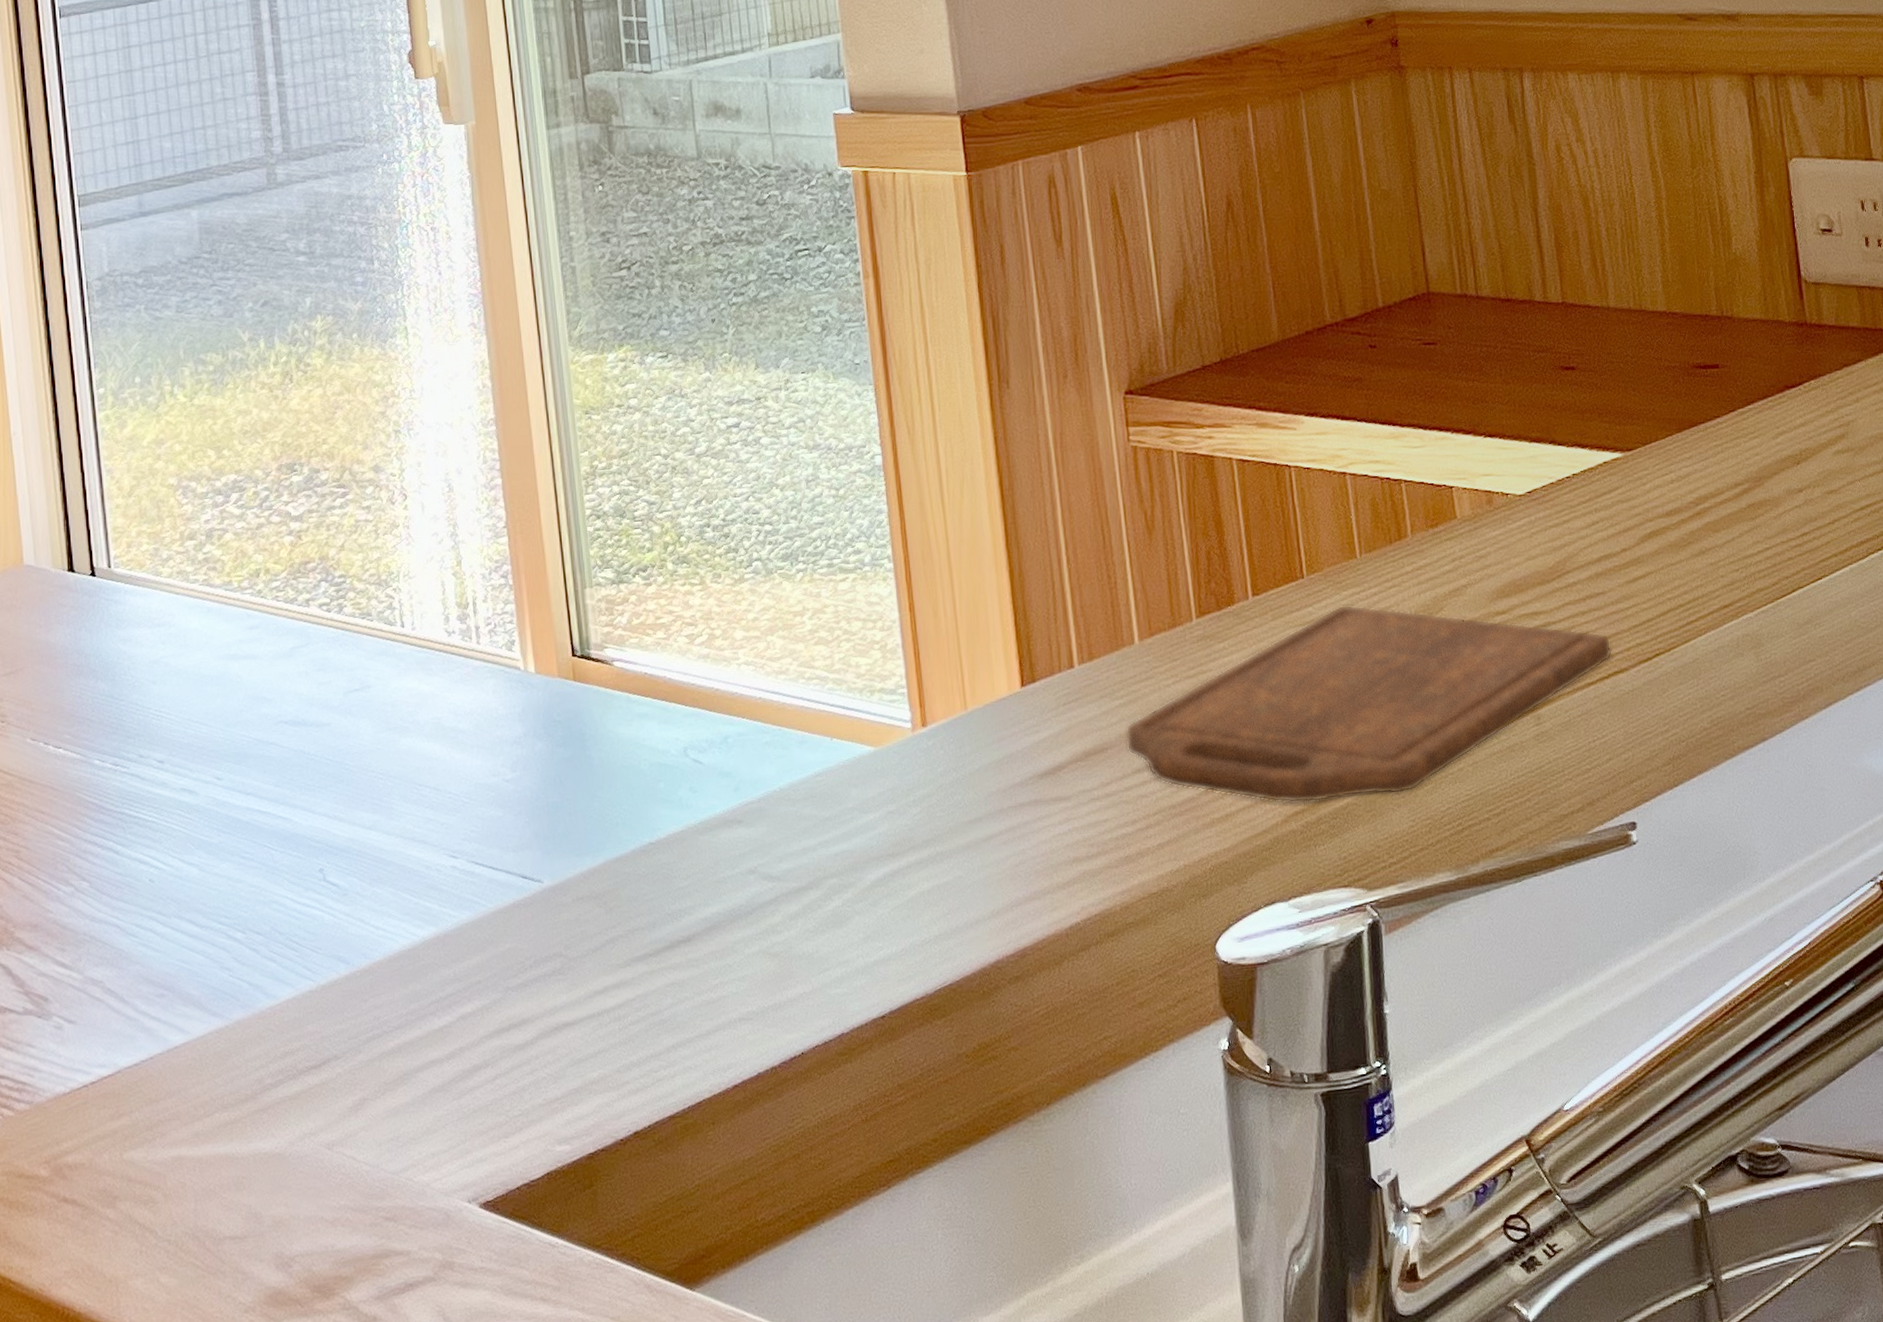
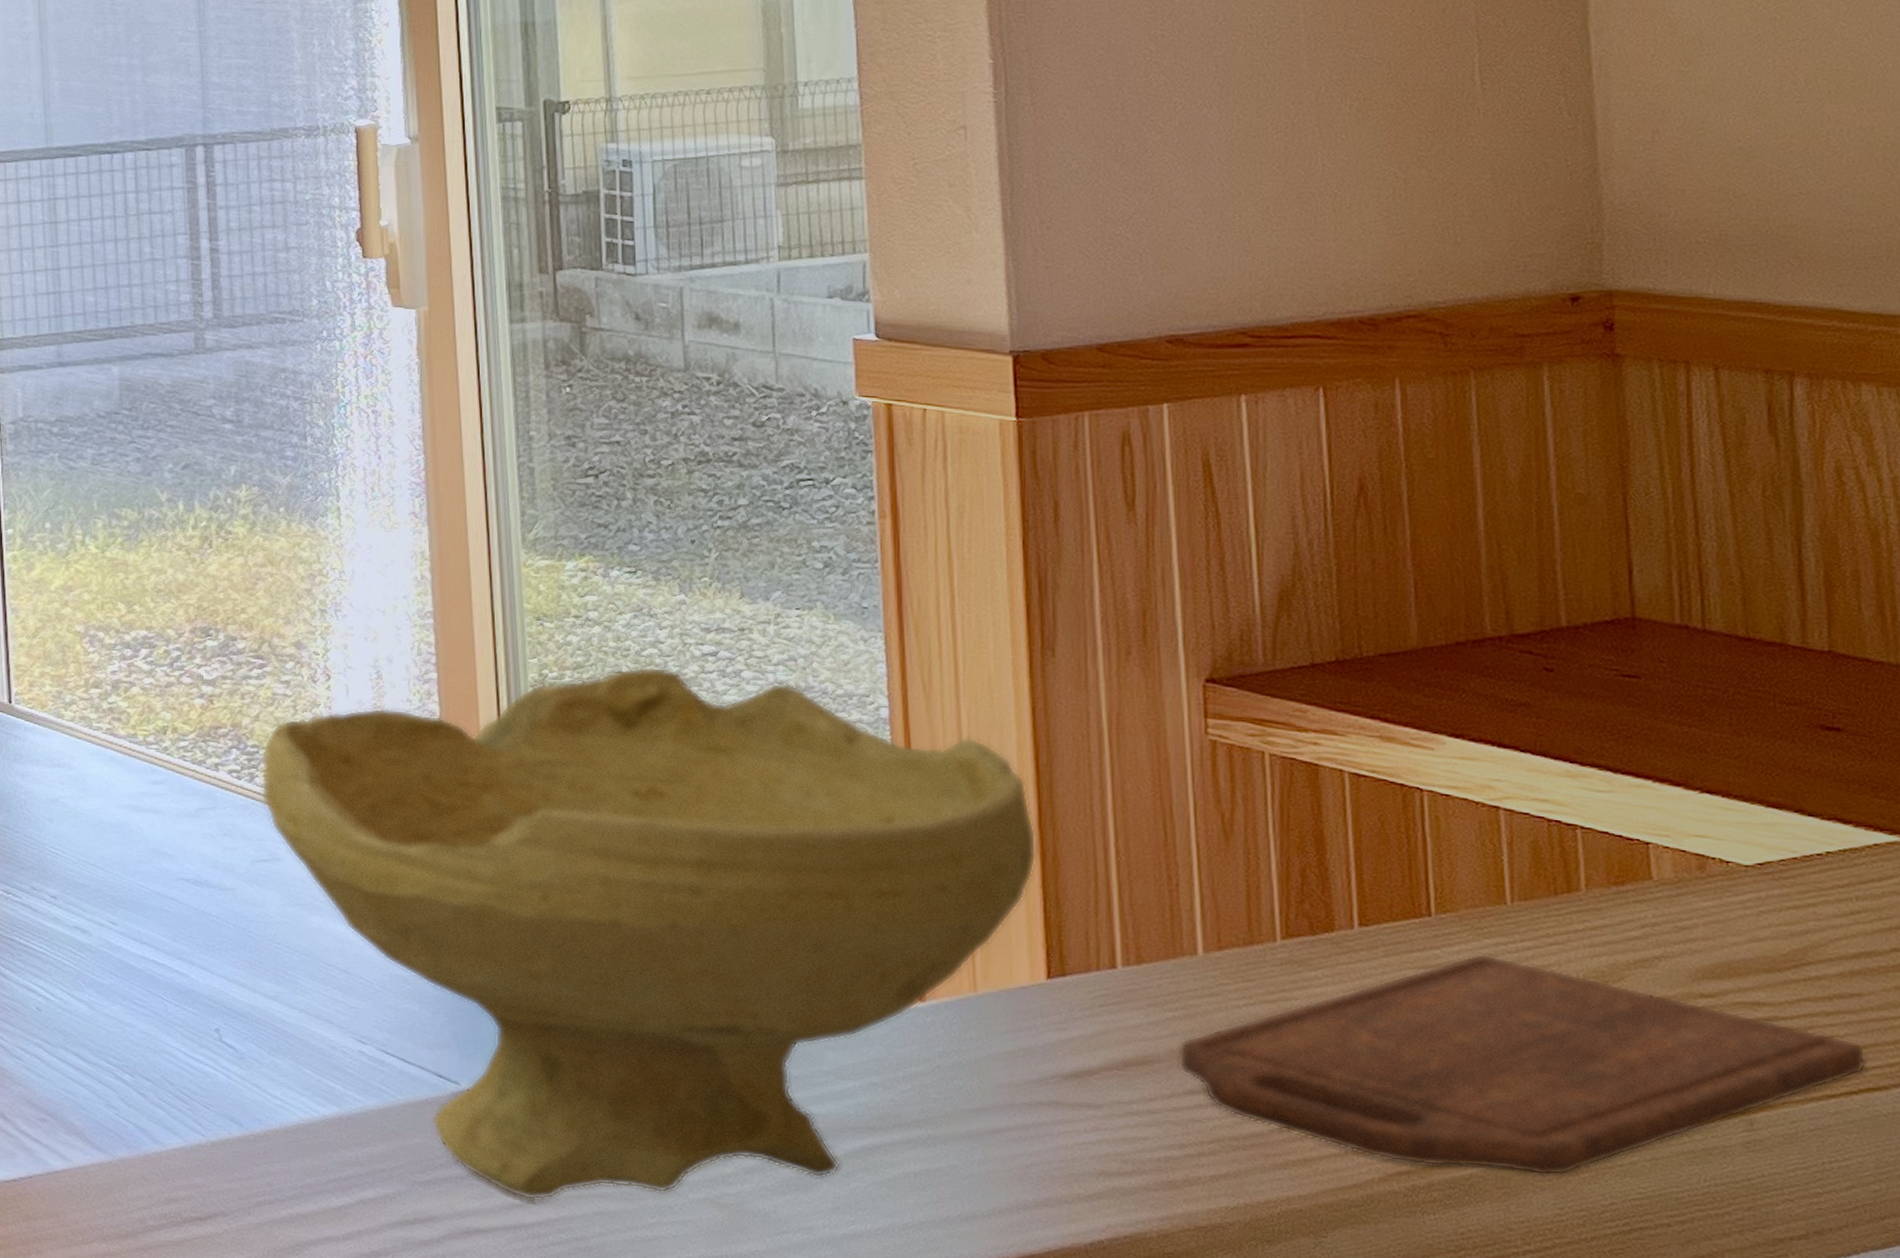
bowl: none [348,444,1007,985] -> present [260,666,1037,1201]

